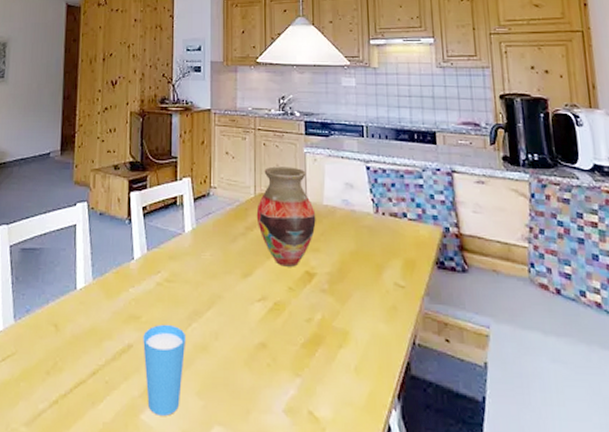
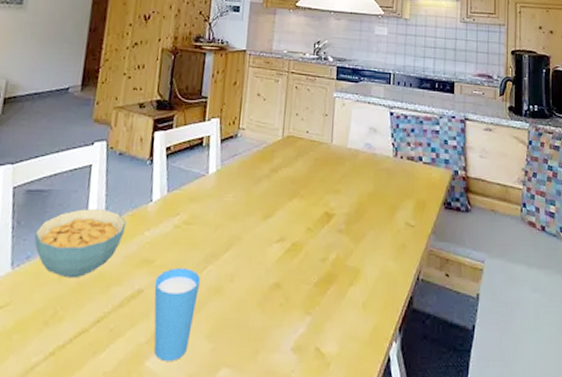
cereal bowl: none [31,266,112,332] -> present [34,209,127,279]
vase: present [256,166,316,267] -> none [282,109,340,208]

